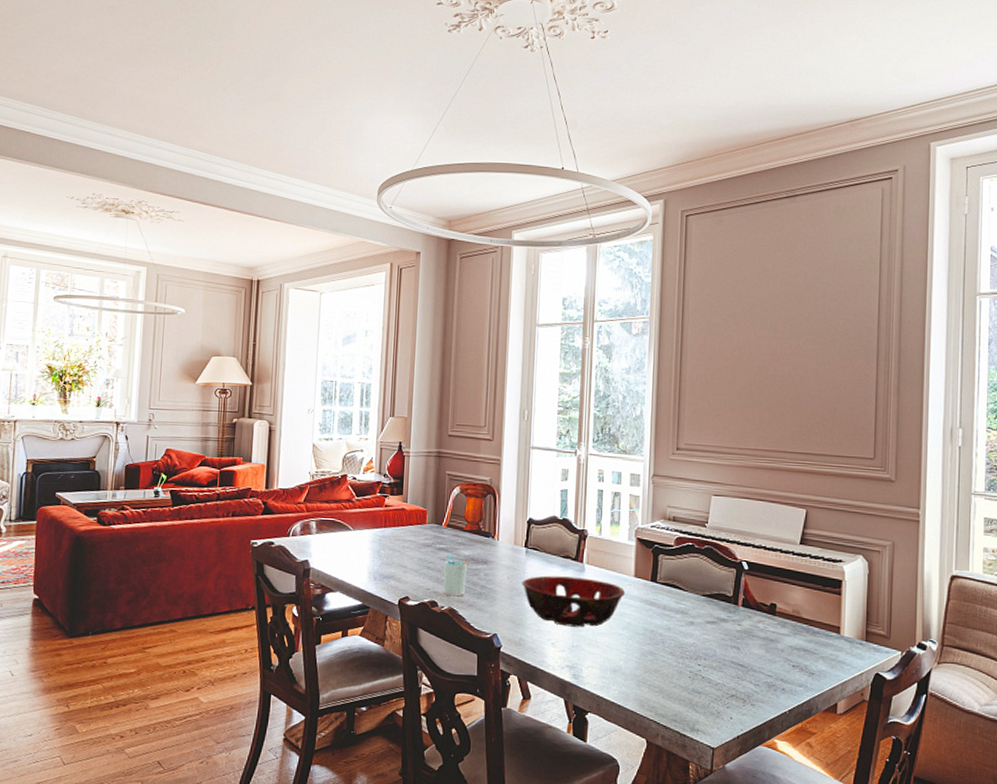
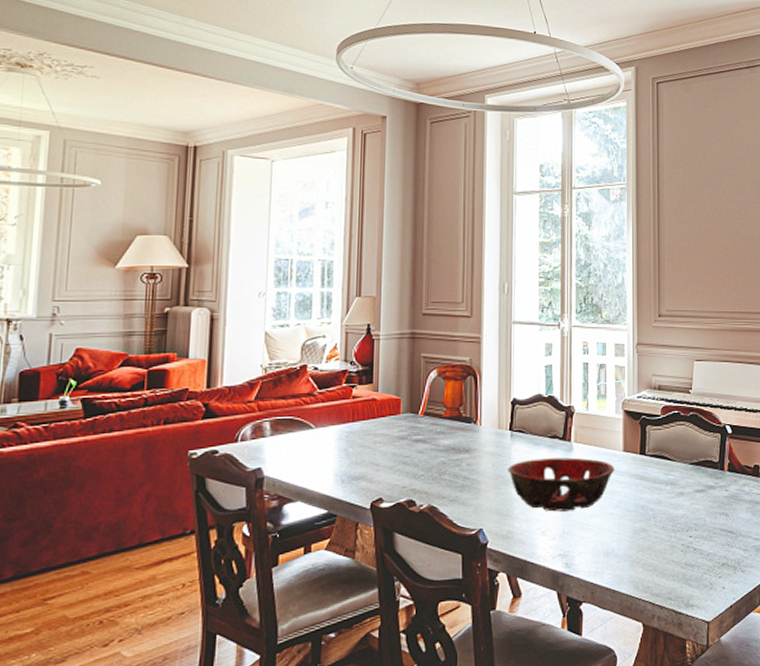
cup: present [443,554,468,597] -> none [421,446,449,493]

